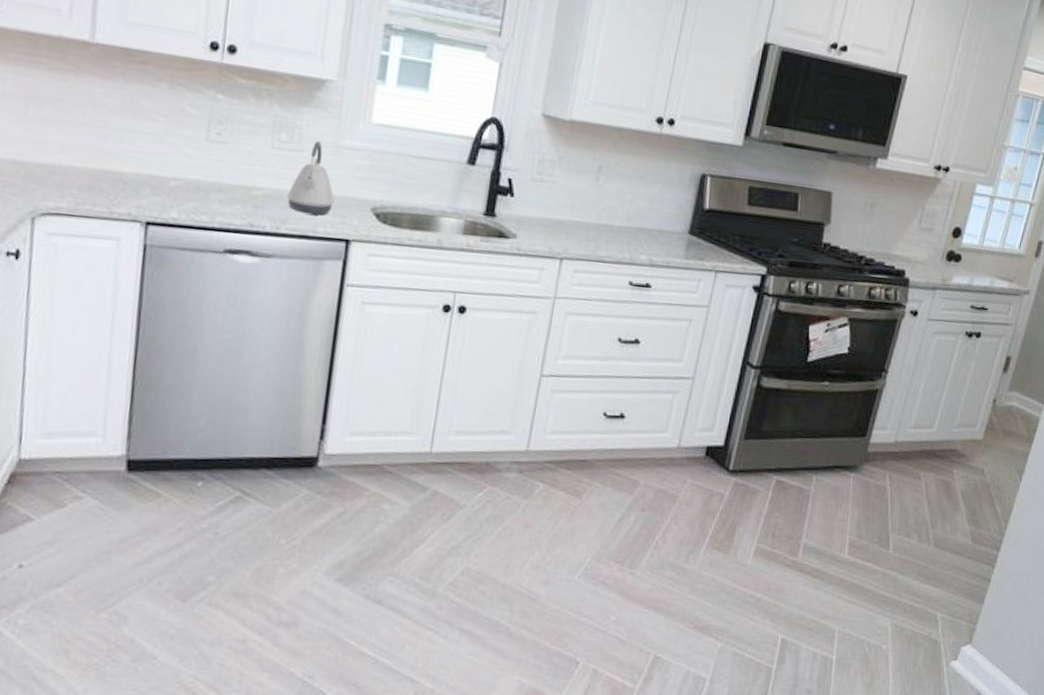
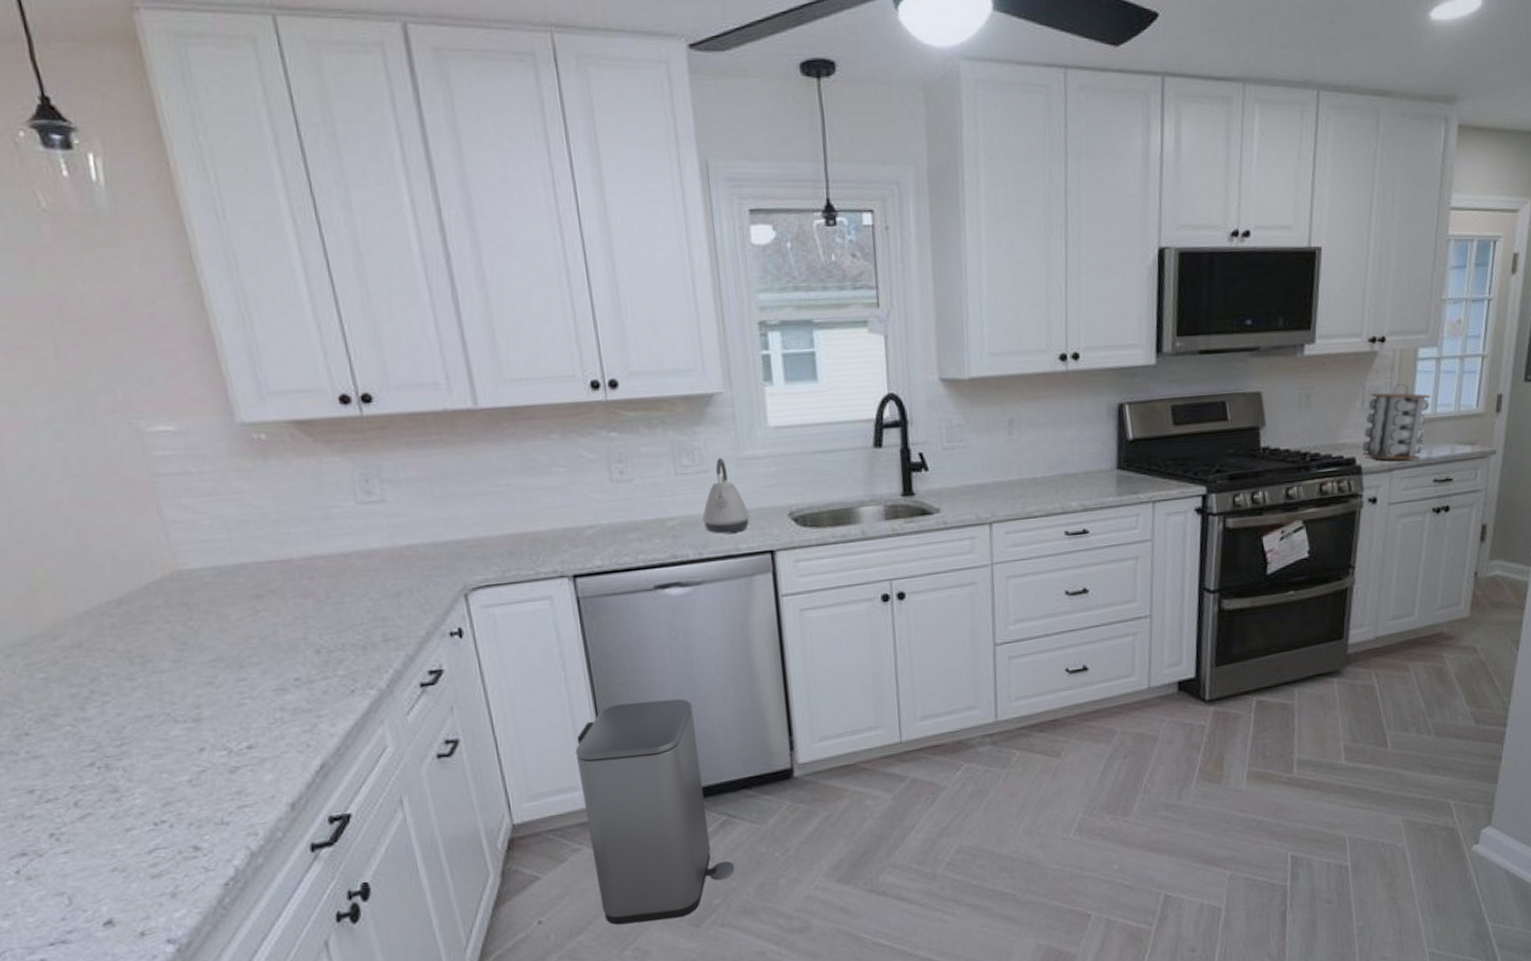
pedal bin: none [90,358,237,589] -> present [575,698,735,925]
spice rack: none [911,211,980,285] -> present [1362,382,1430,462]

